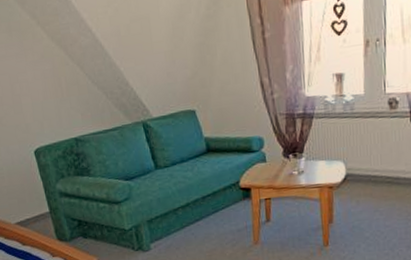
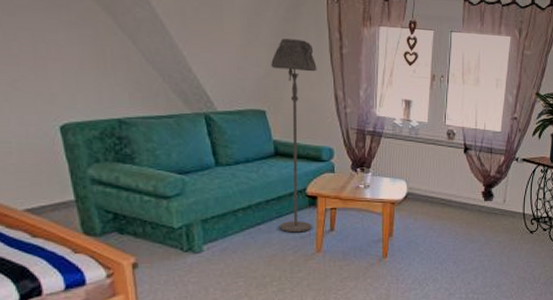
floor lamp: none [196,33,248,227] -> present [271,38,317,233]

